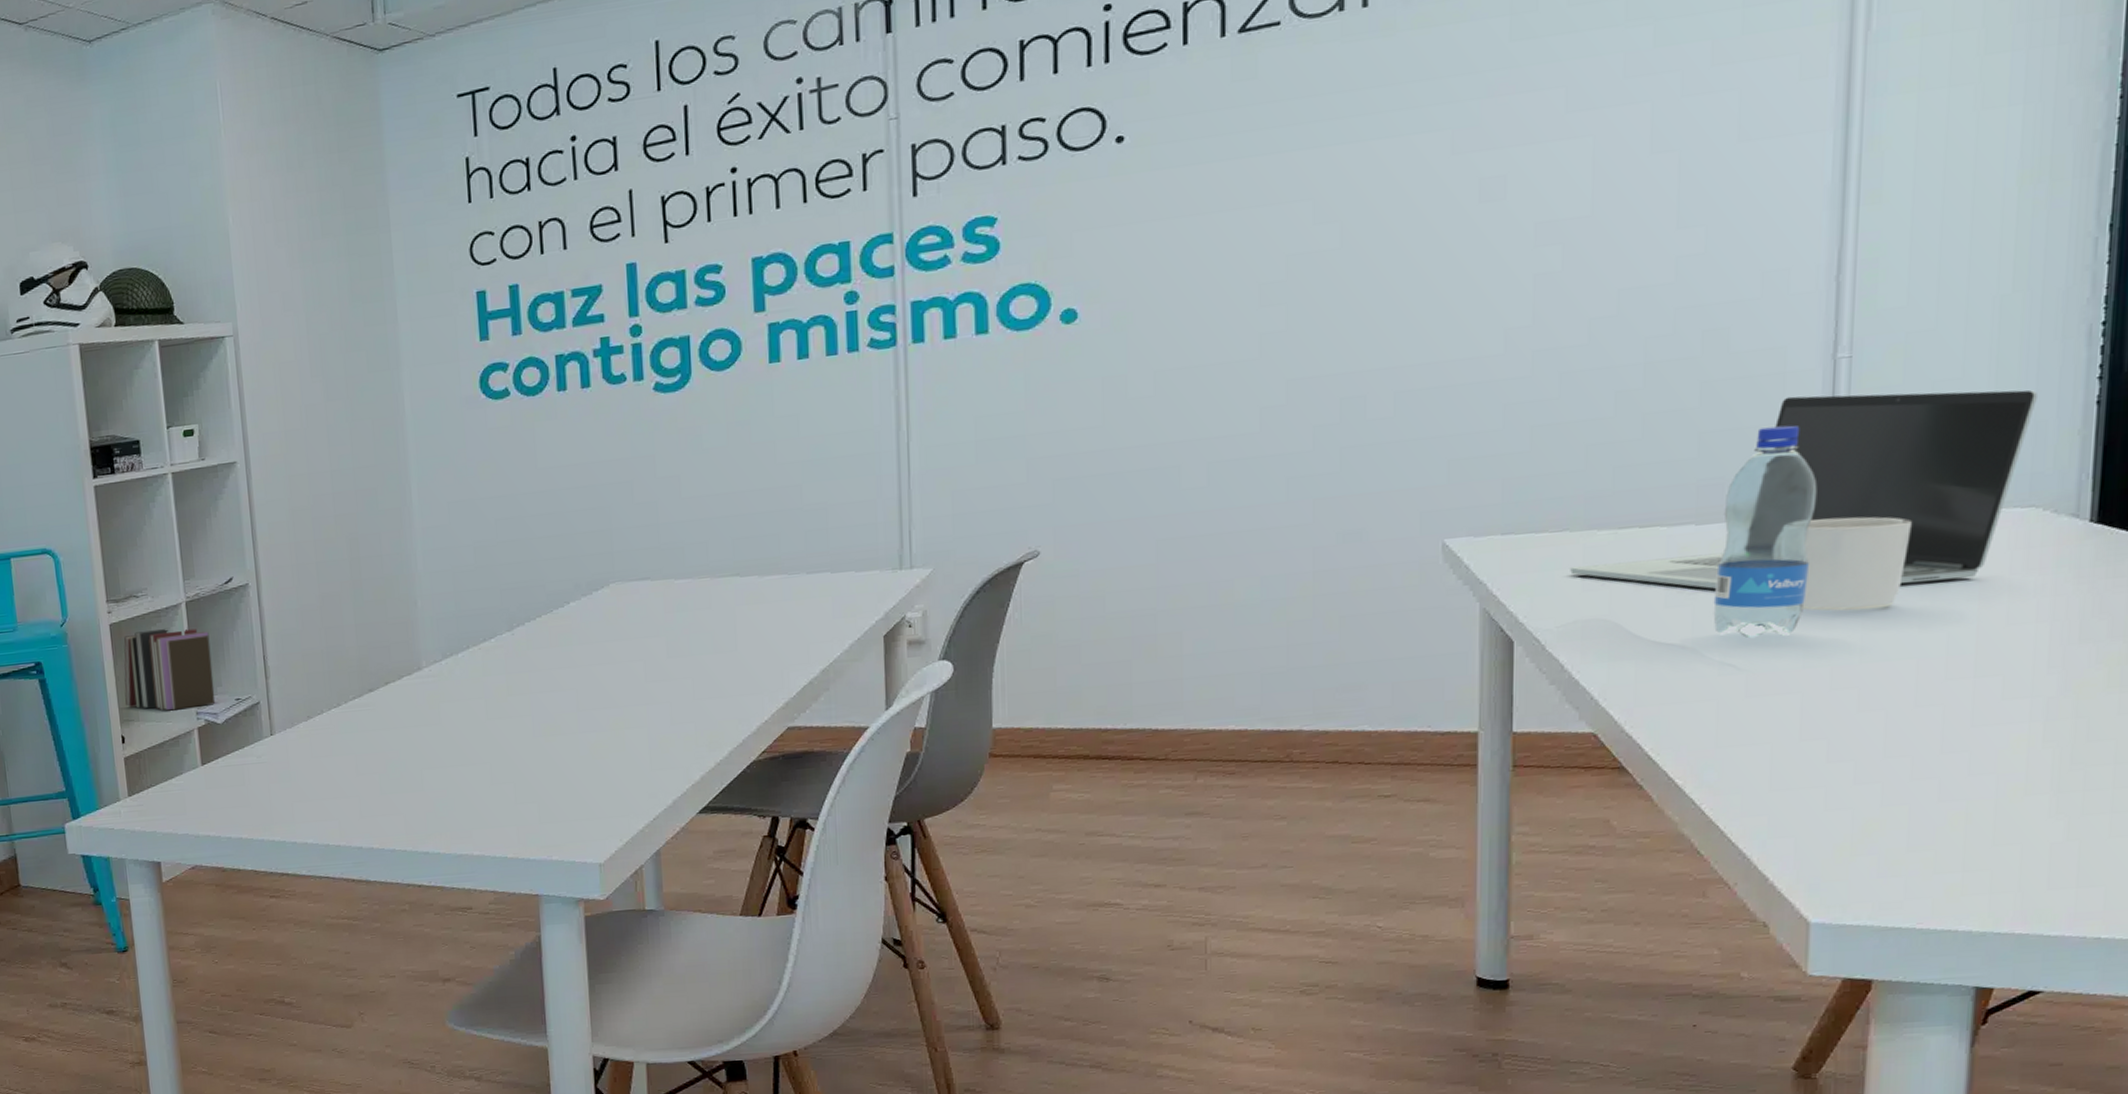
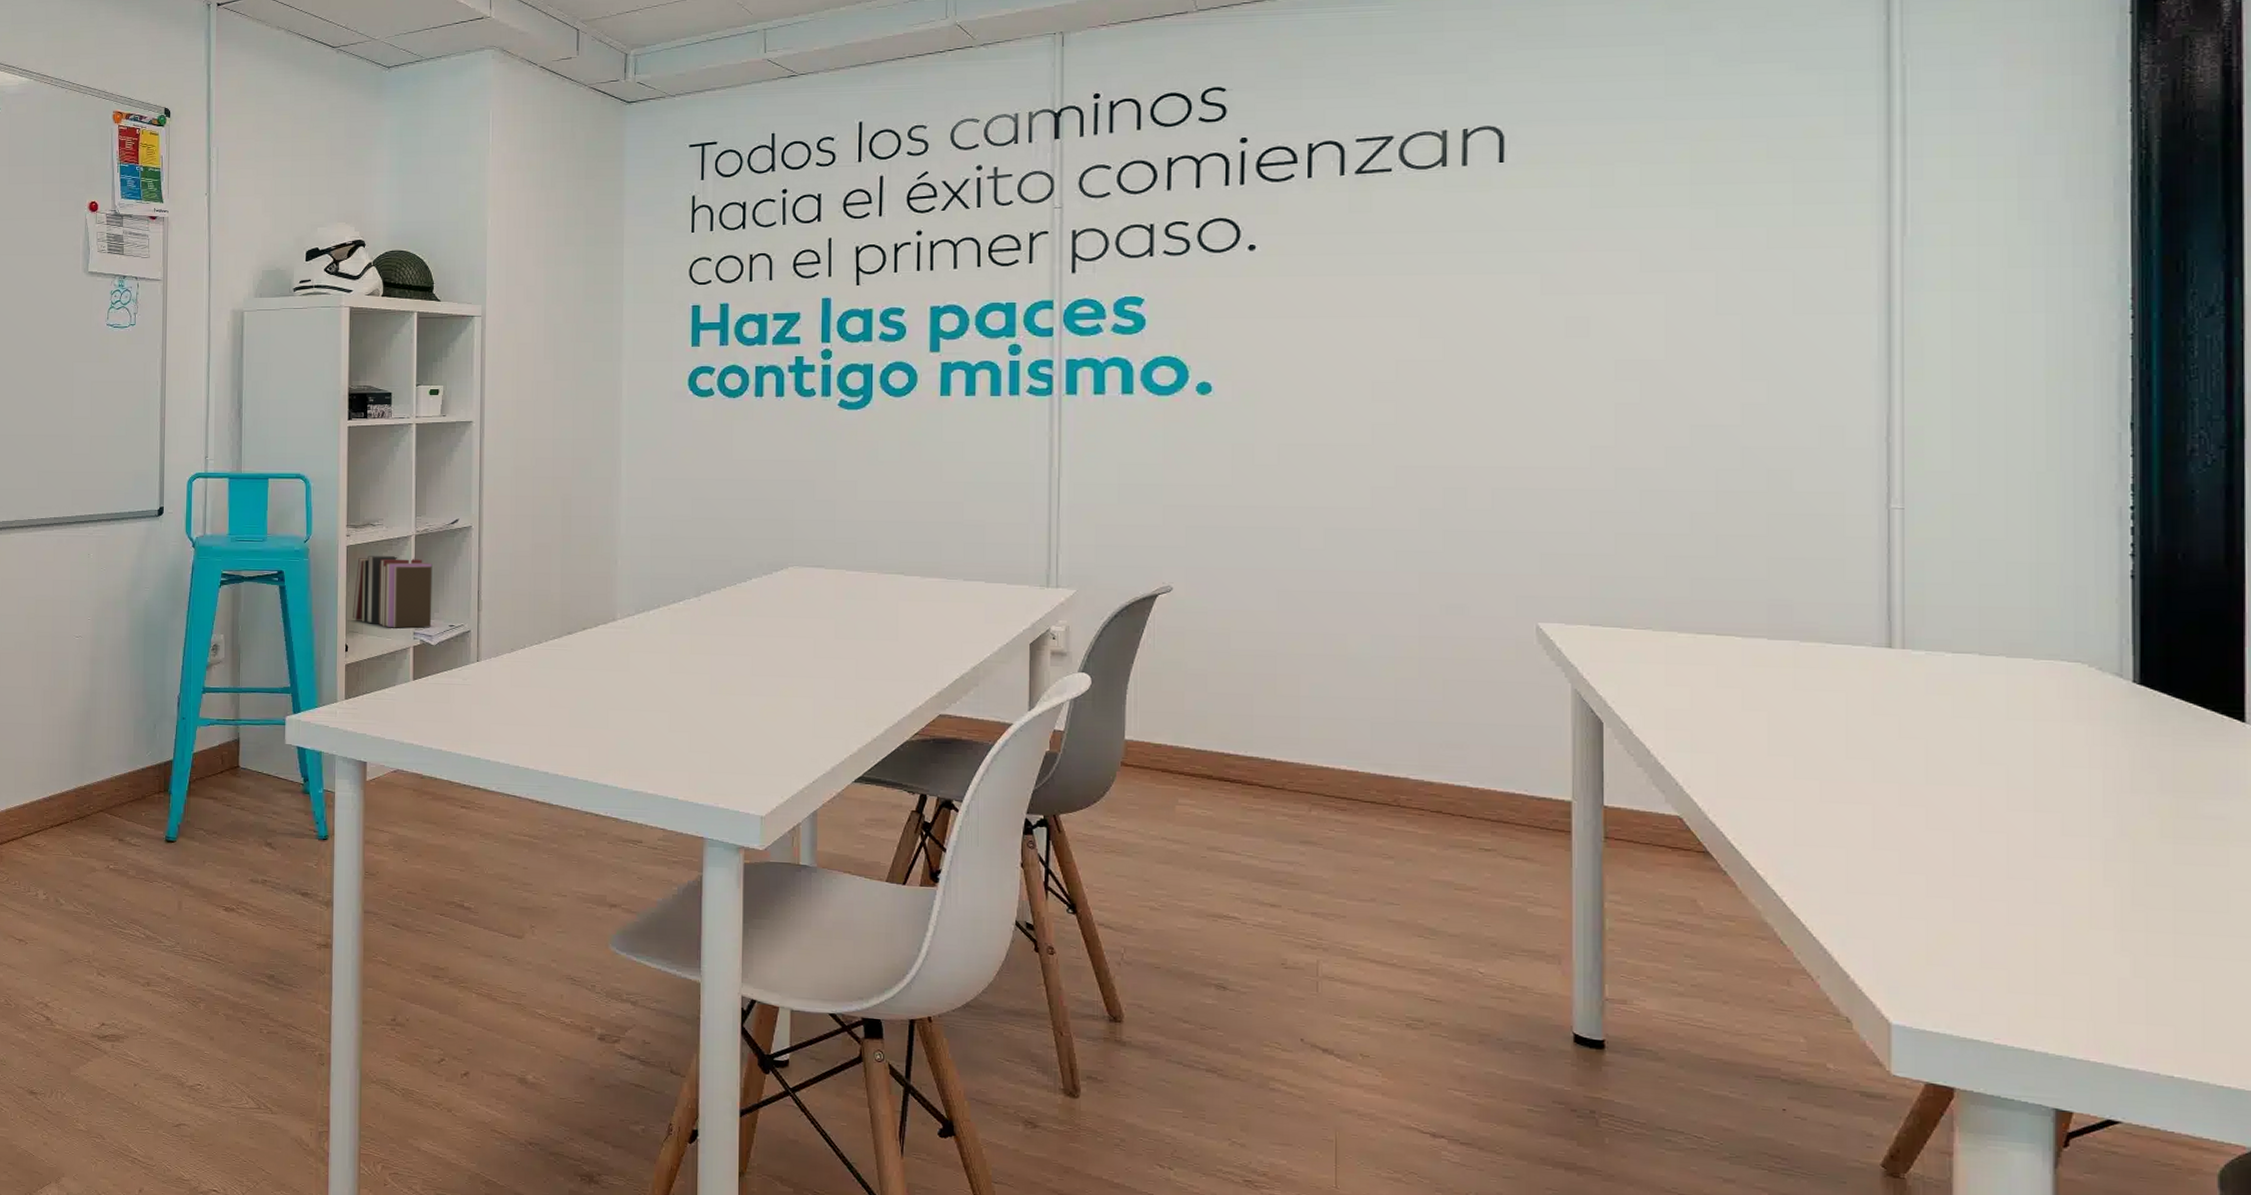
laptop: present [1570,390,2037,589] -> none [1654,536,2076,720]
bottle: present [1713,425,1818,639] -> none [1787,561,1878,750]
mug: present [1801,516,1913,611] -> none [1869,648,1969,736]

